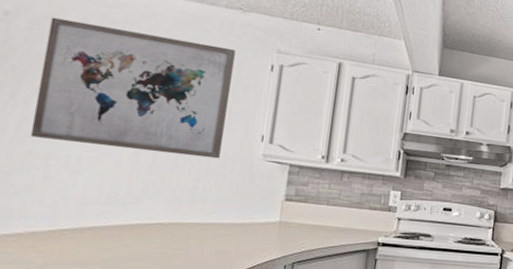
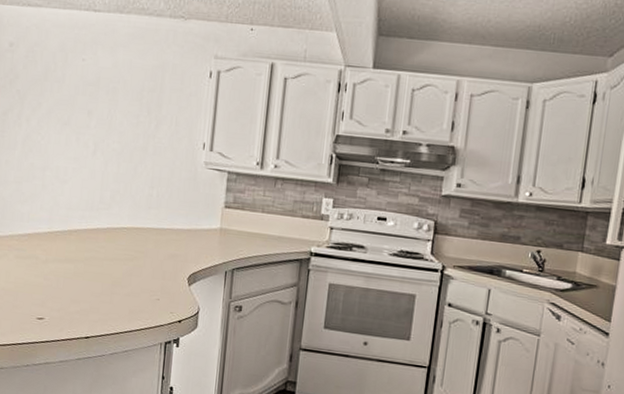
wall art: present [30,17,235,159] -> none [32,44,179,168]

